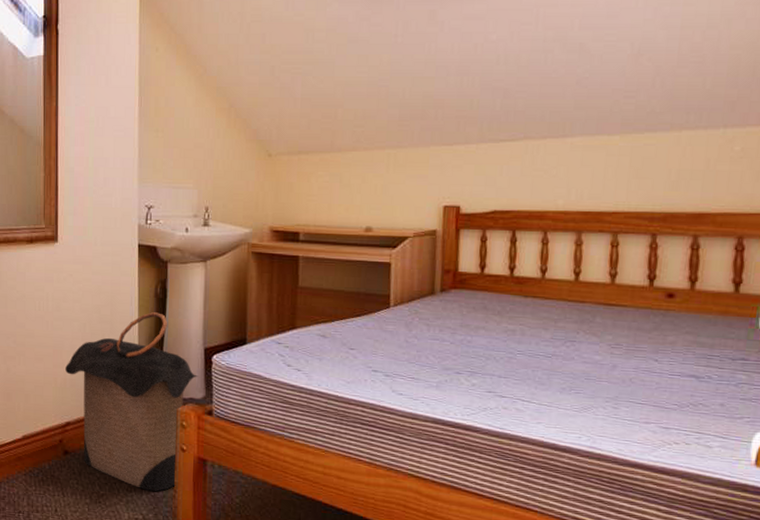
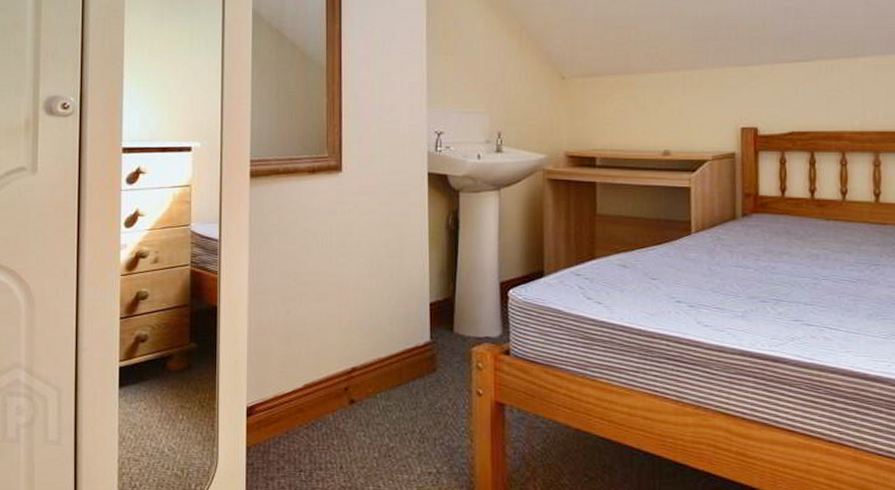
laundry hamper: present [65,312,199,491] -> none [351,245,494,441]

